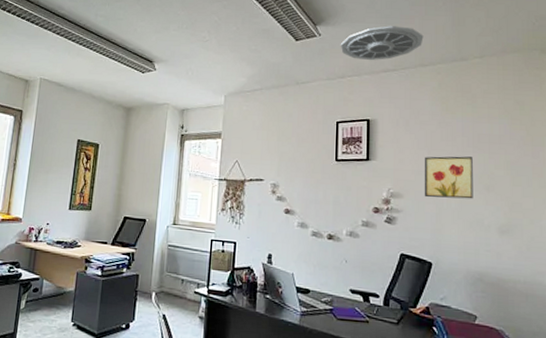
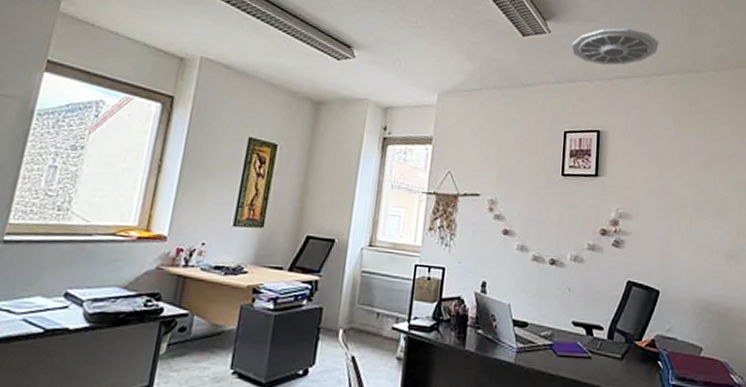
wall art: present [424,156,473,199] -> none [653,174,704,222]

